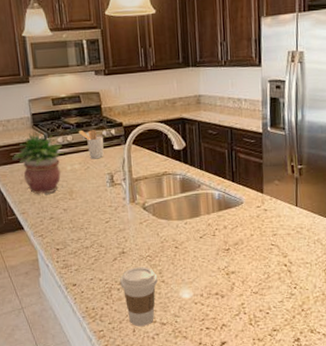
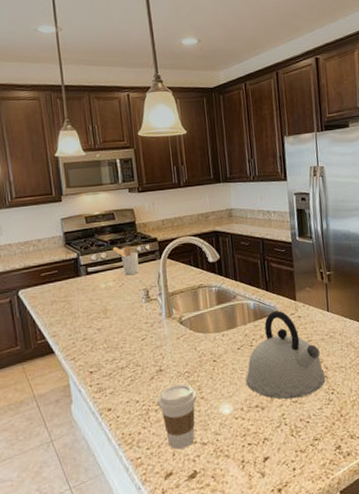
potted plant: present [12,131,64,194] -> none [43,250,97,315]
kettle: none [206,202,289,290] -> present [245,311,326,399]

